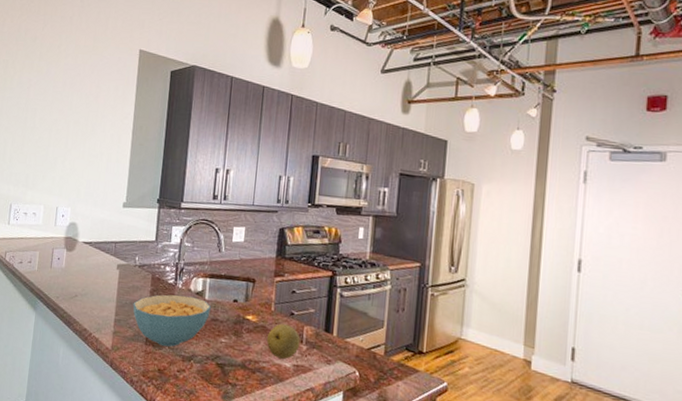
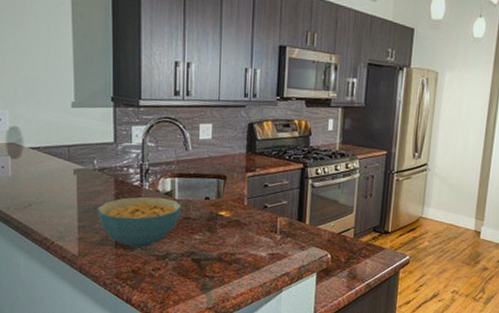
fruit: present [267,323,301,360] -> none [242,217,275,249]

